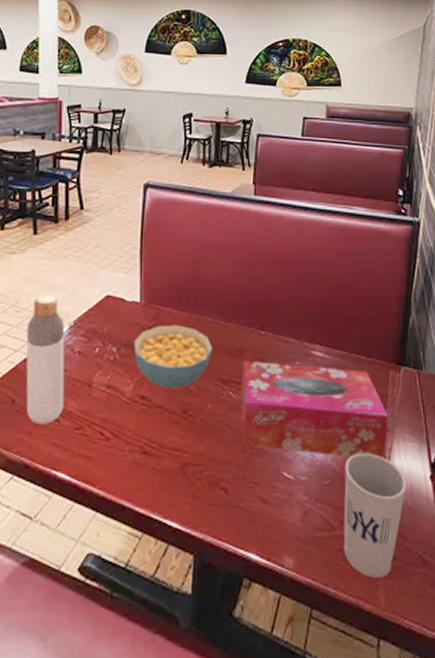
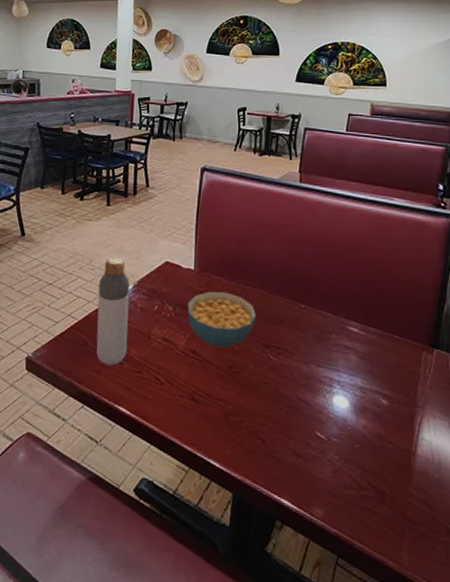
tissue box: present [241,360,388,459] -> none [279,328,419,432]
cup: present [343,452,407,578] -> none [370,423,434,540]

